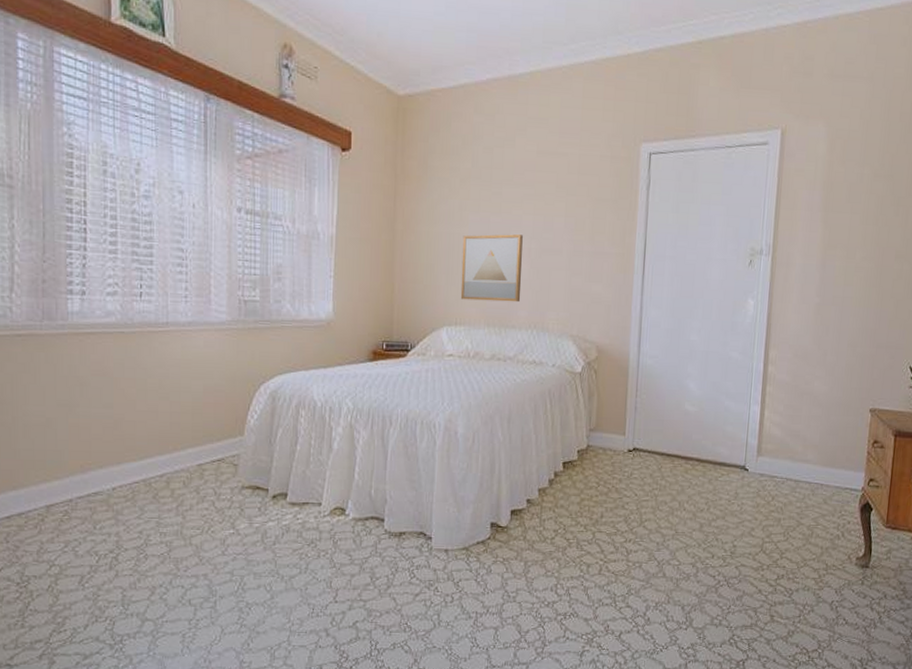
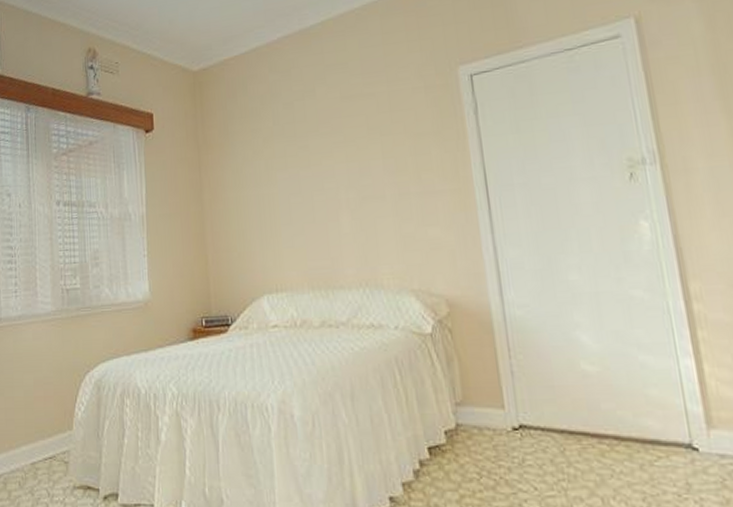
wall art: present [460,234,523,303] -> none [273,185,346,264]

